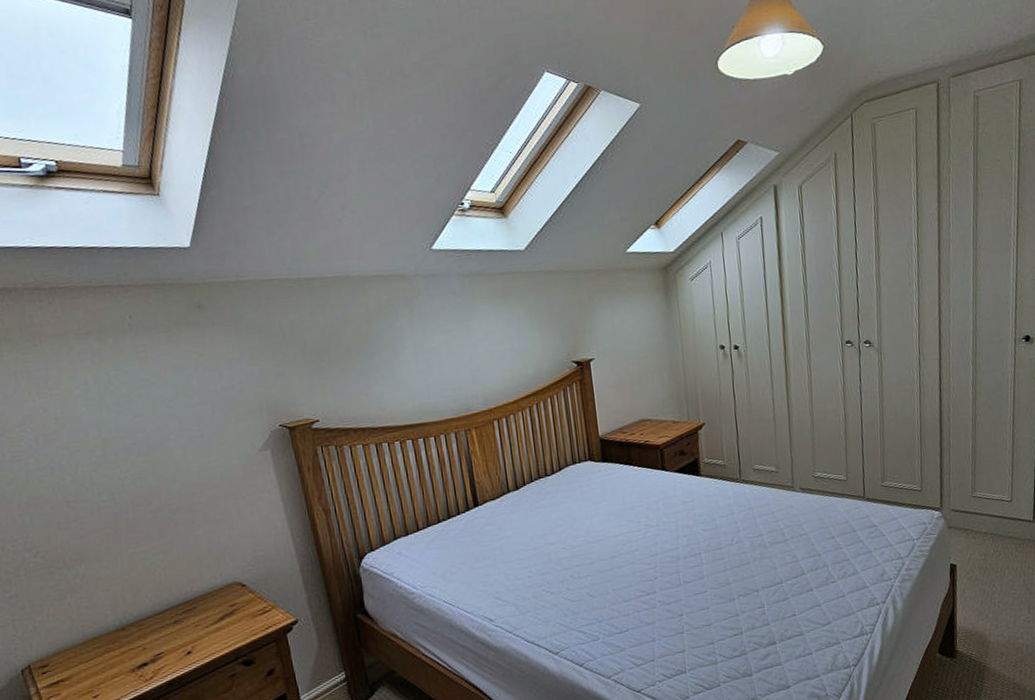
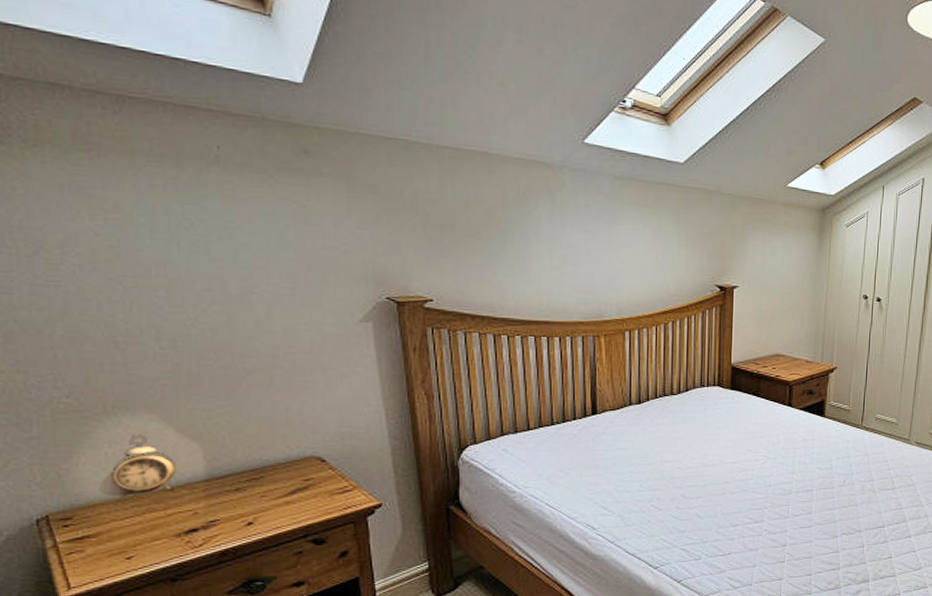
alarm clock: none [74,589,125,643] -> present [110,443,176,499]

